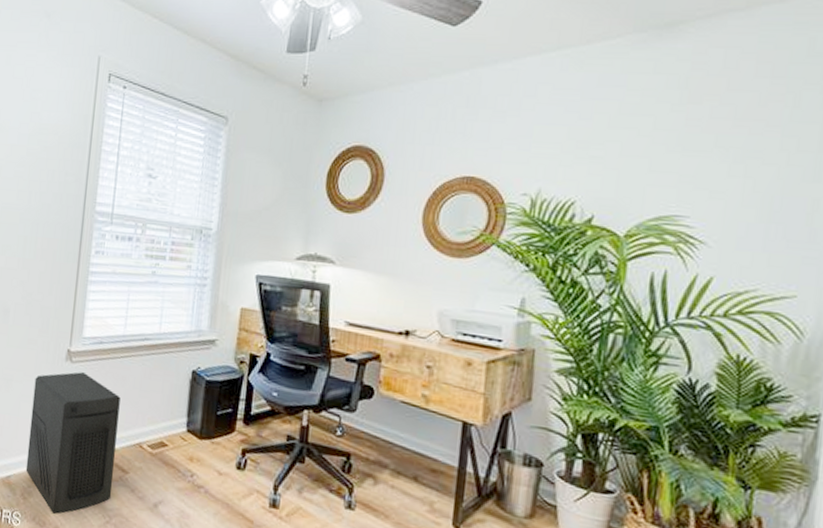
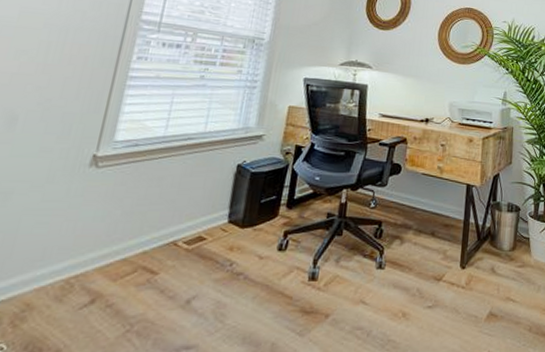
computer tower: present [25,372,120,514] -> none [19,177,155,336]

